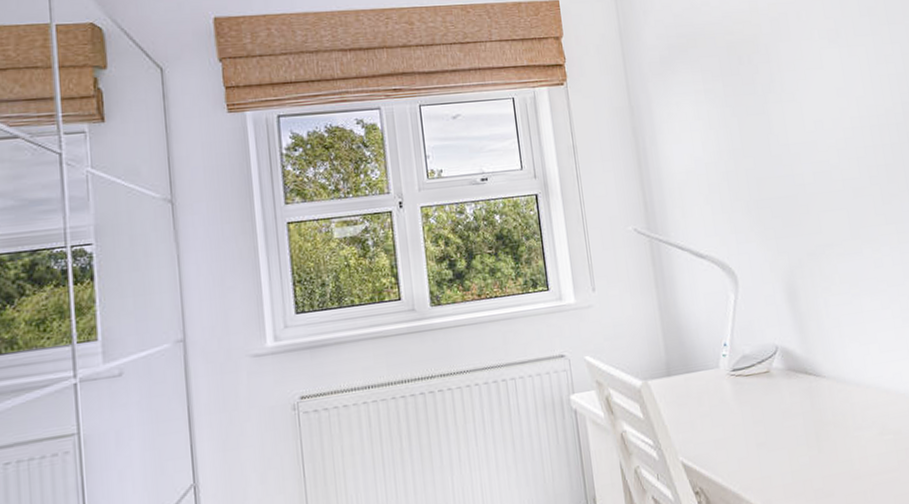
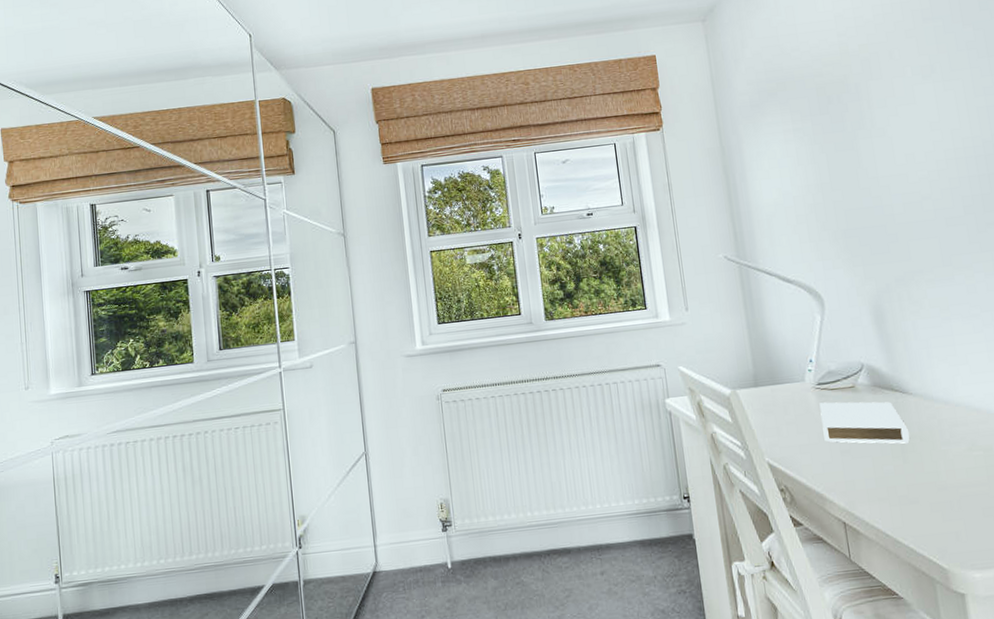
book: none [734,386,824,435] -> present [819,401,910,444]

